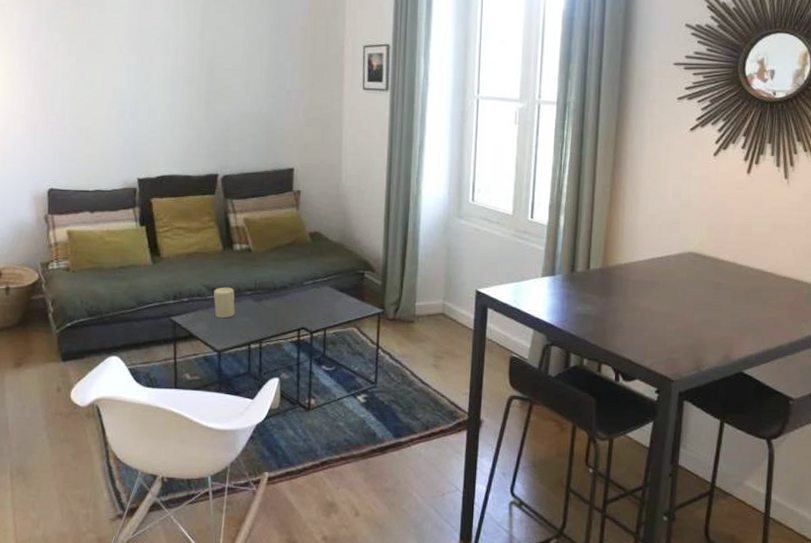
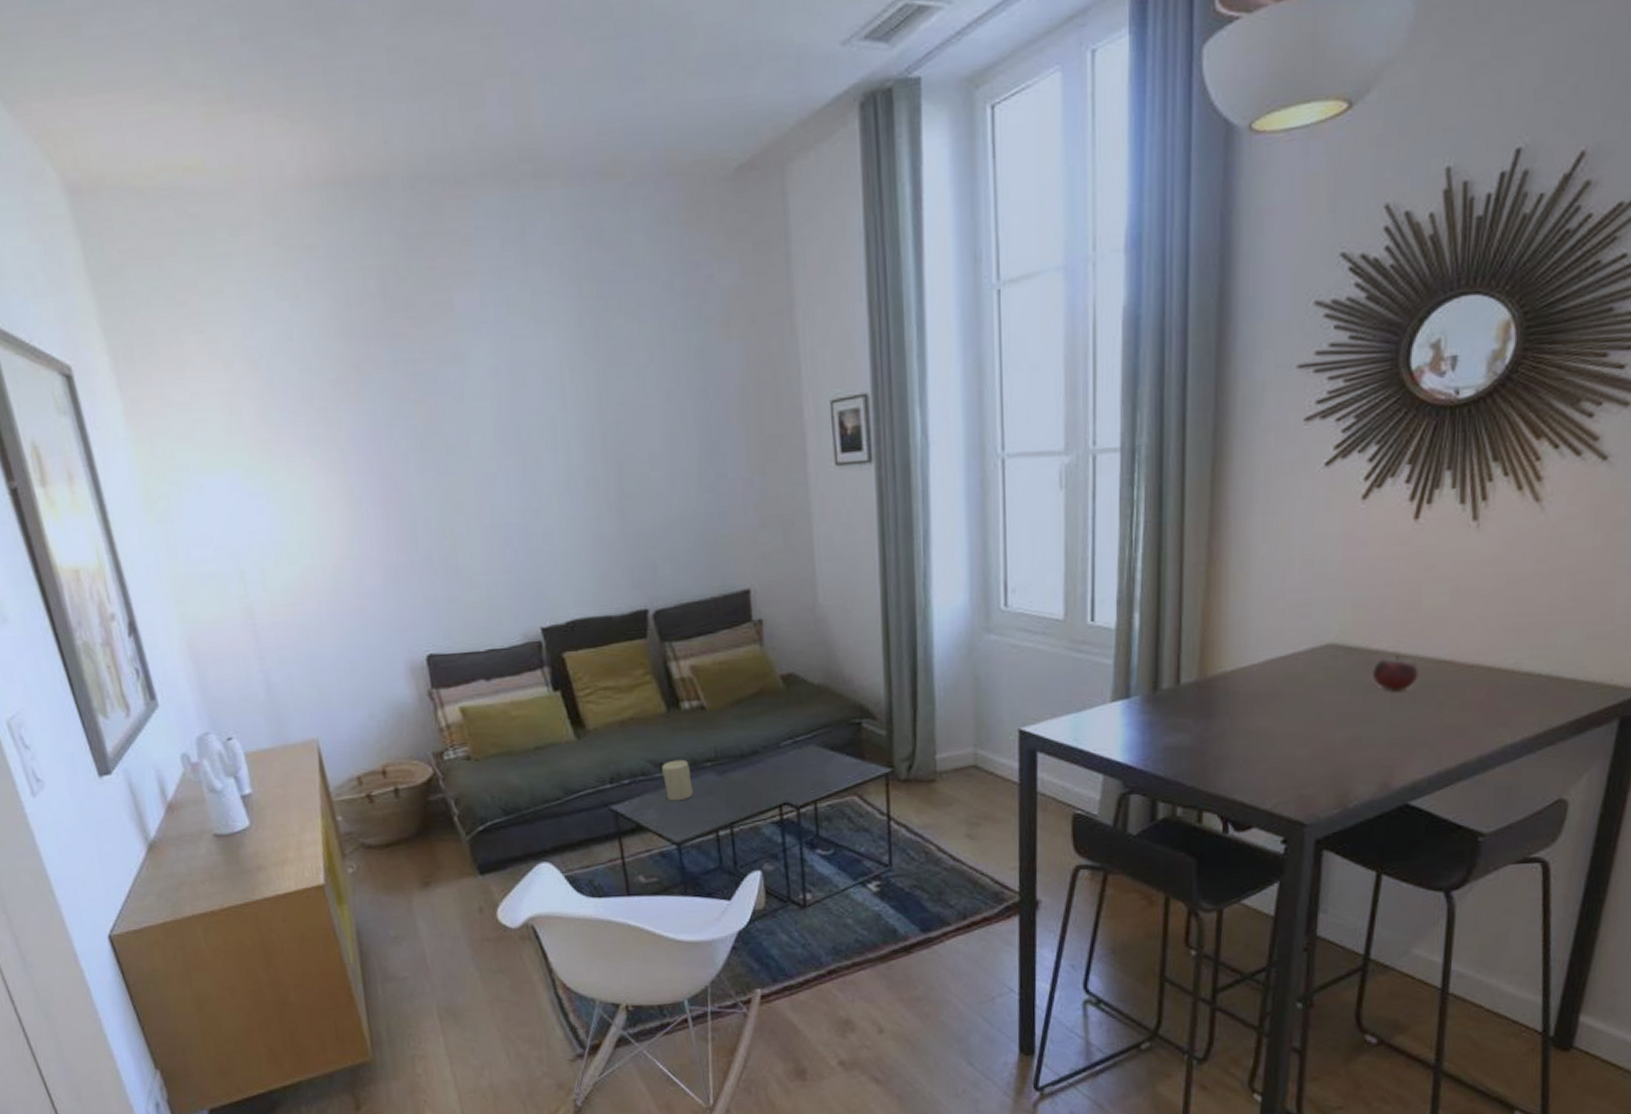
fruit: none [719,265,750,290] -> present [1373,656,1419,691]

